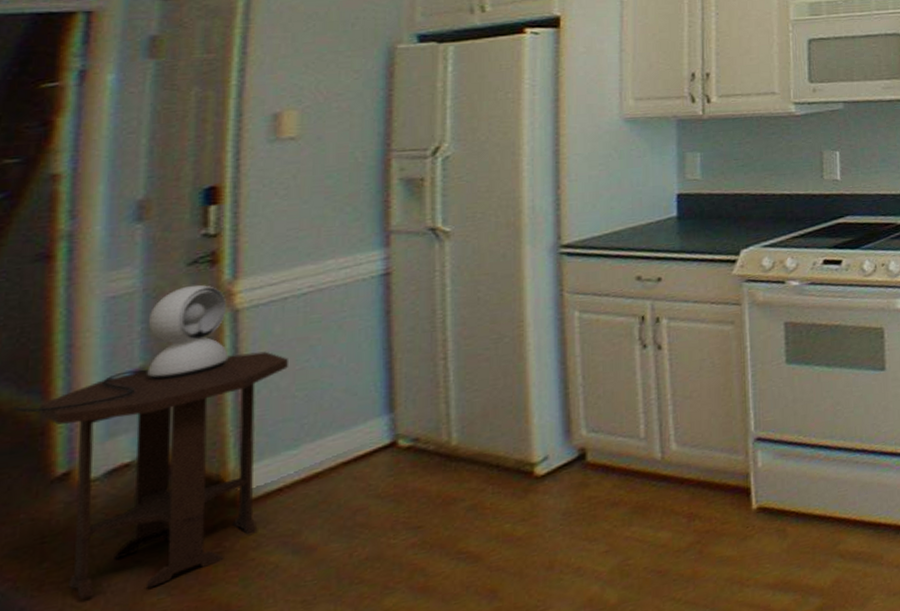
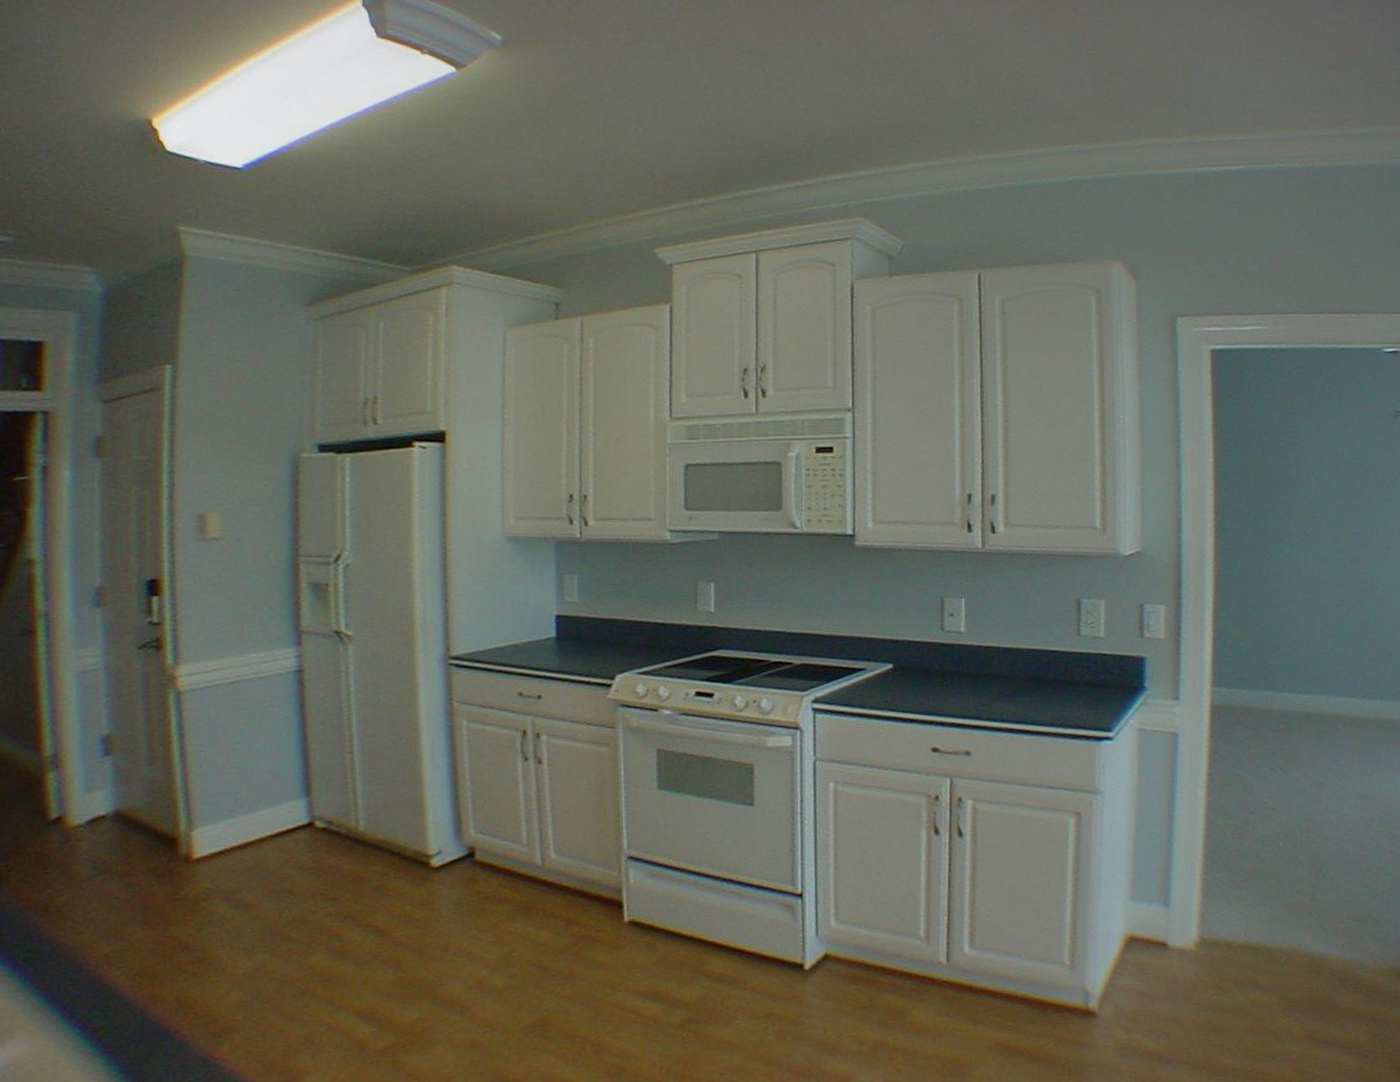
table lamp: present [14,284,229,413] -> none [16,666,175,765]
side table: present [40,351,288,600] -> none [35,731,223,923]

